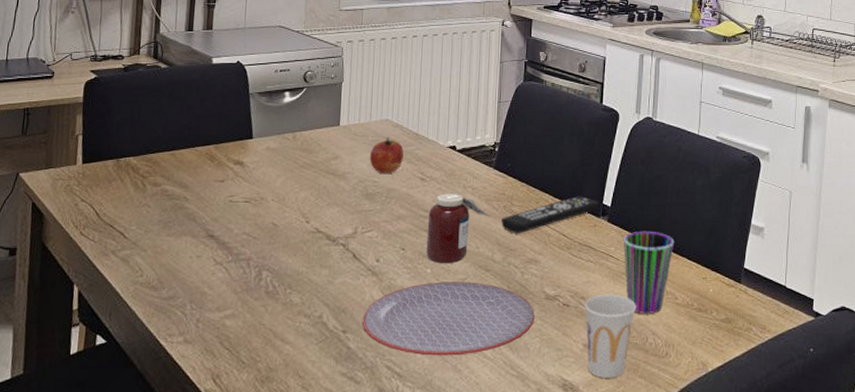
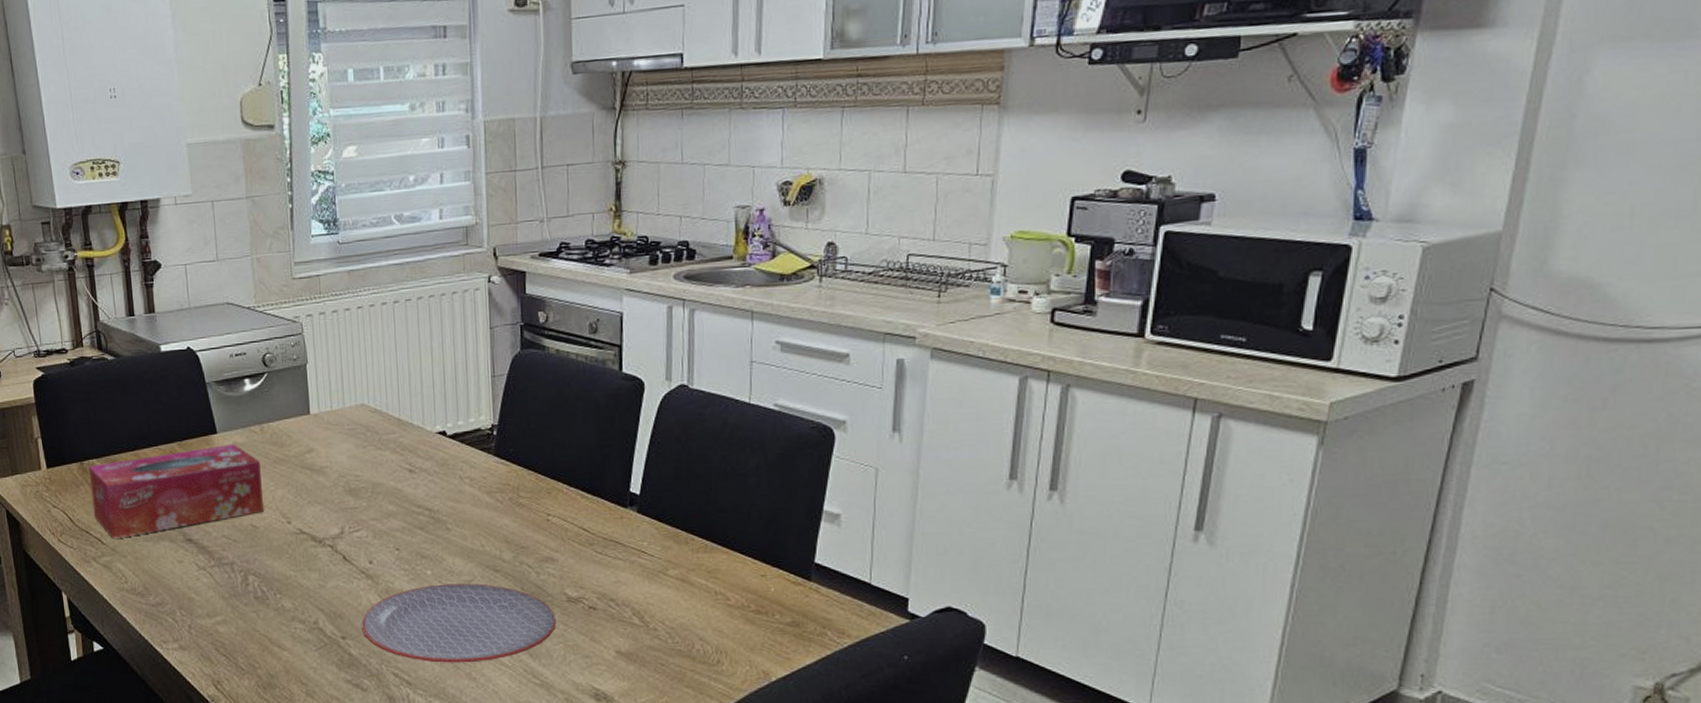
tissue box: none [120,148,289,233] -> present [89,443,264,538]
apple: present [369,137,404,173] -> none [347,424,387,466]
jar: present [426,191,491,264] -> none [422,483,495,565]
remote control: present [501,196,600,234] -> none [508,483,626,530]
cup: present [584,294,637,378] -> none [614,595,679,687]
cup: present [624,231,675,314] -> none [658,521,723,617]

